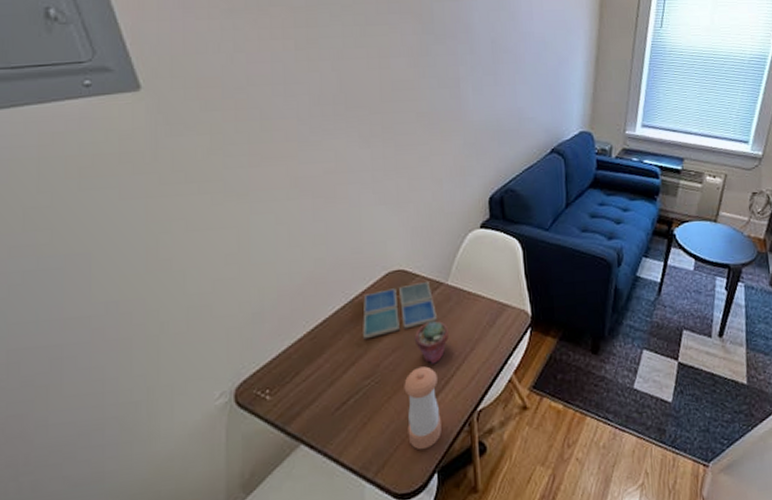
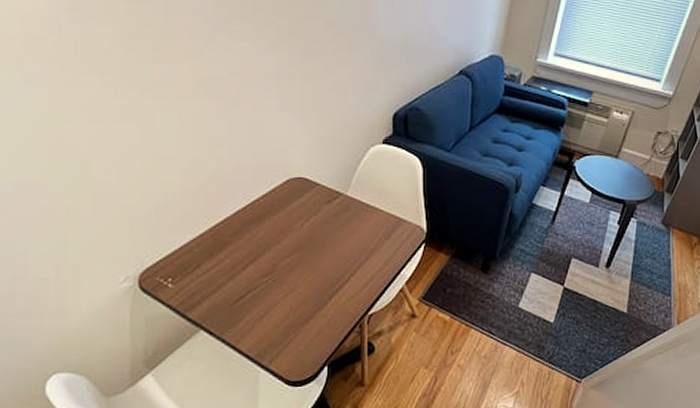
drink coaster: present [363,281,437,340] -> none [263,190,335,240]
pepper shaker: present [404,366,442,450] -> none [300,270,333,345]
potted succulent: present [414,321,449,364] -> none [311,229,345,269]

